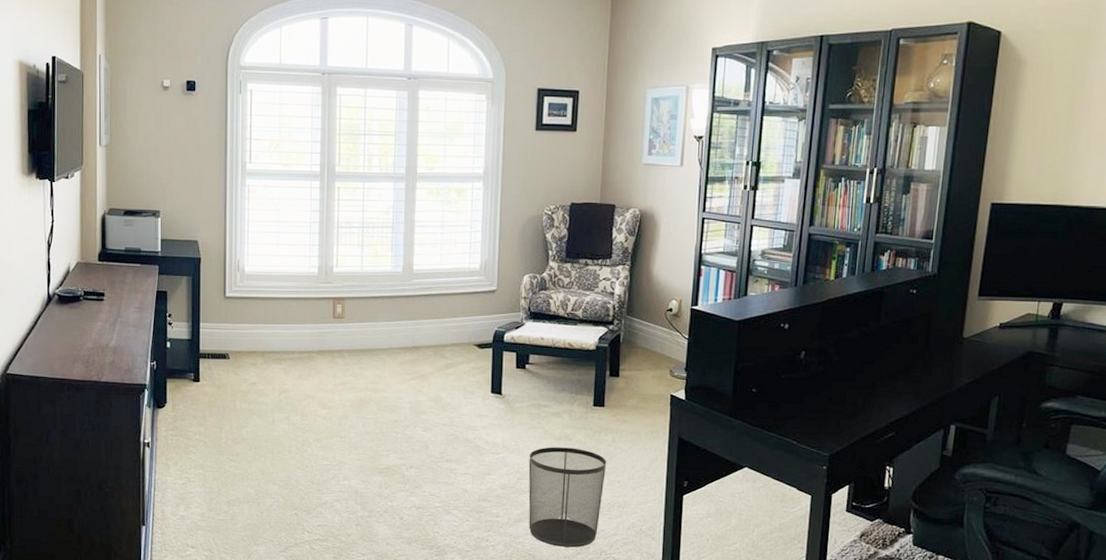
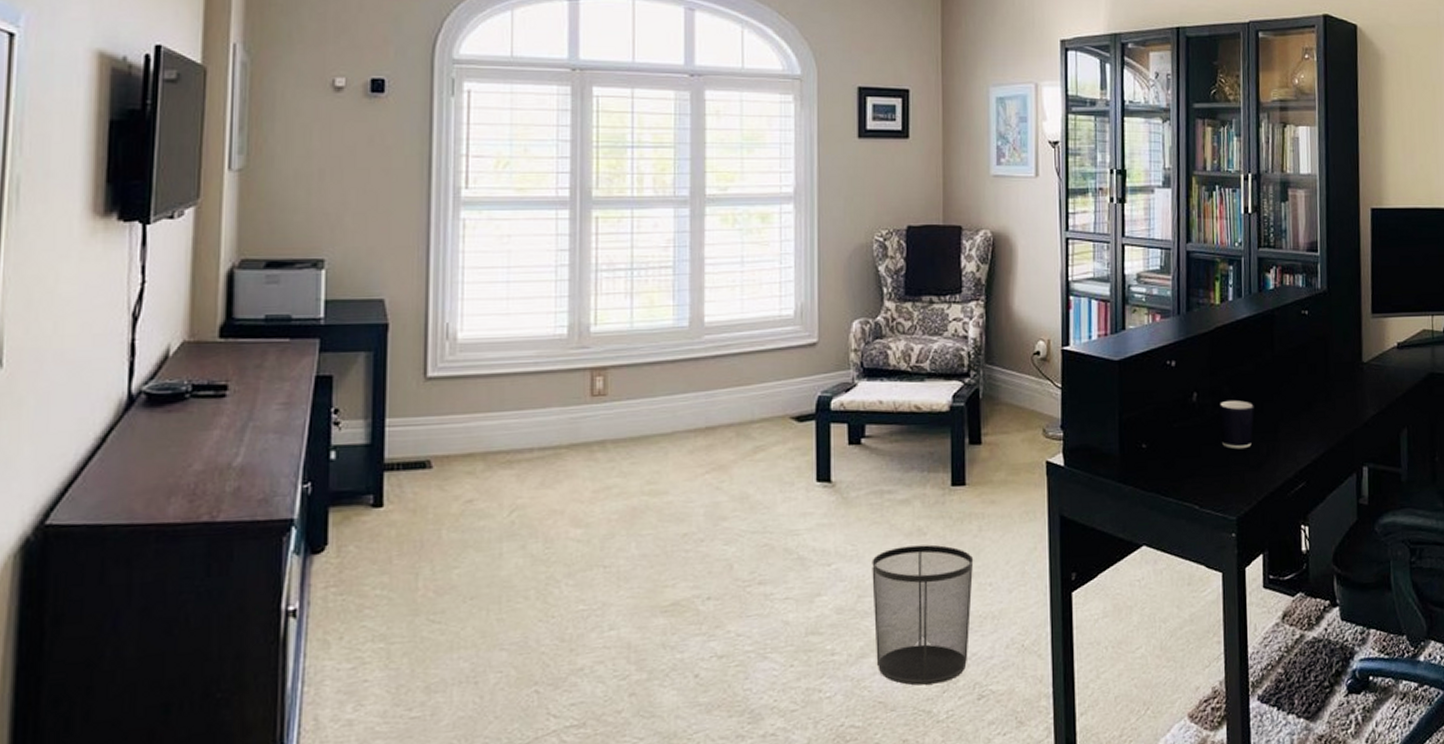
mug: none [822,359,856,401] -> present [1218,399,1254,450]

